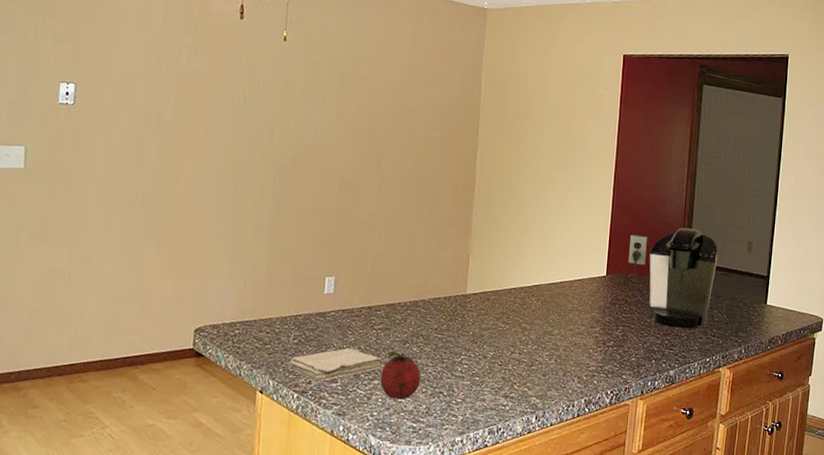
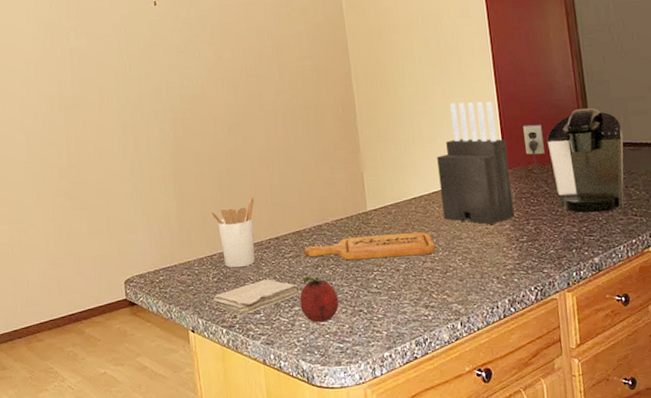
utensil holder: none [303,261,353,333] -> present [210,197,255,268]
cutting board: none [395,318,526,346] -> present [304,232,435,261]
knife block: none [540,201,612,325] -> present [437,101,515,225]

